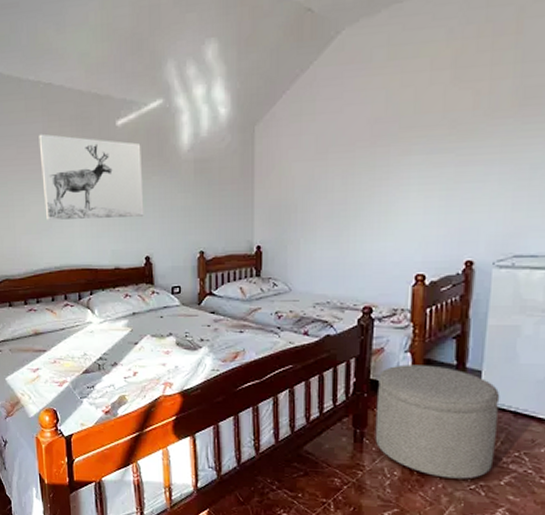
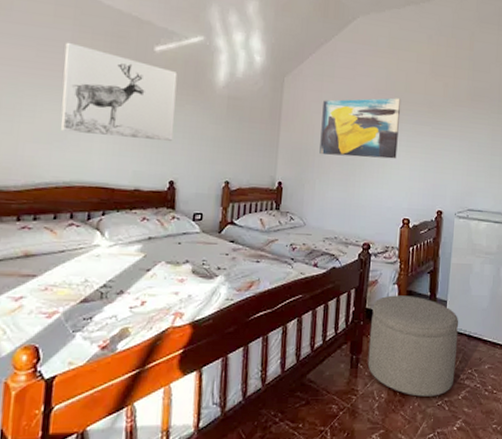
wall art: none [302,124,409,210] -> present [319,98,402,159]

